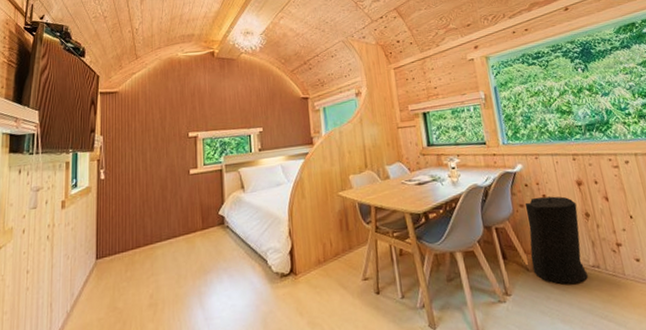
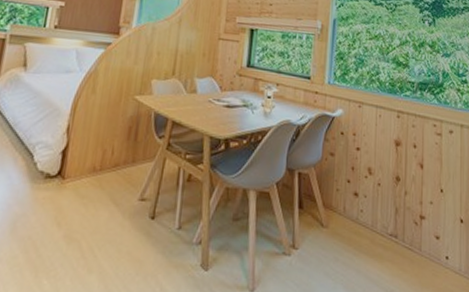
trash can: present [524,195,589,285] -> none [327,148,389,249]

